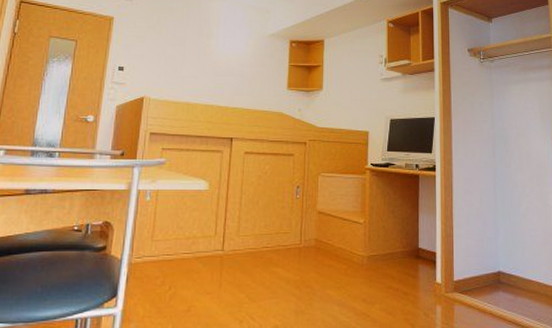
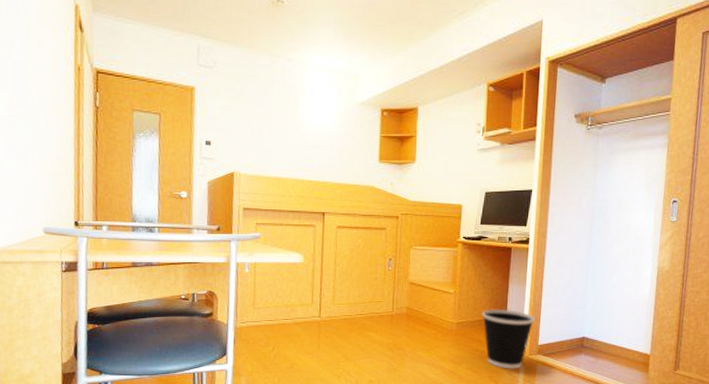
wastebasket: none [394,240,448,310] -> present [482,309,535,369]

